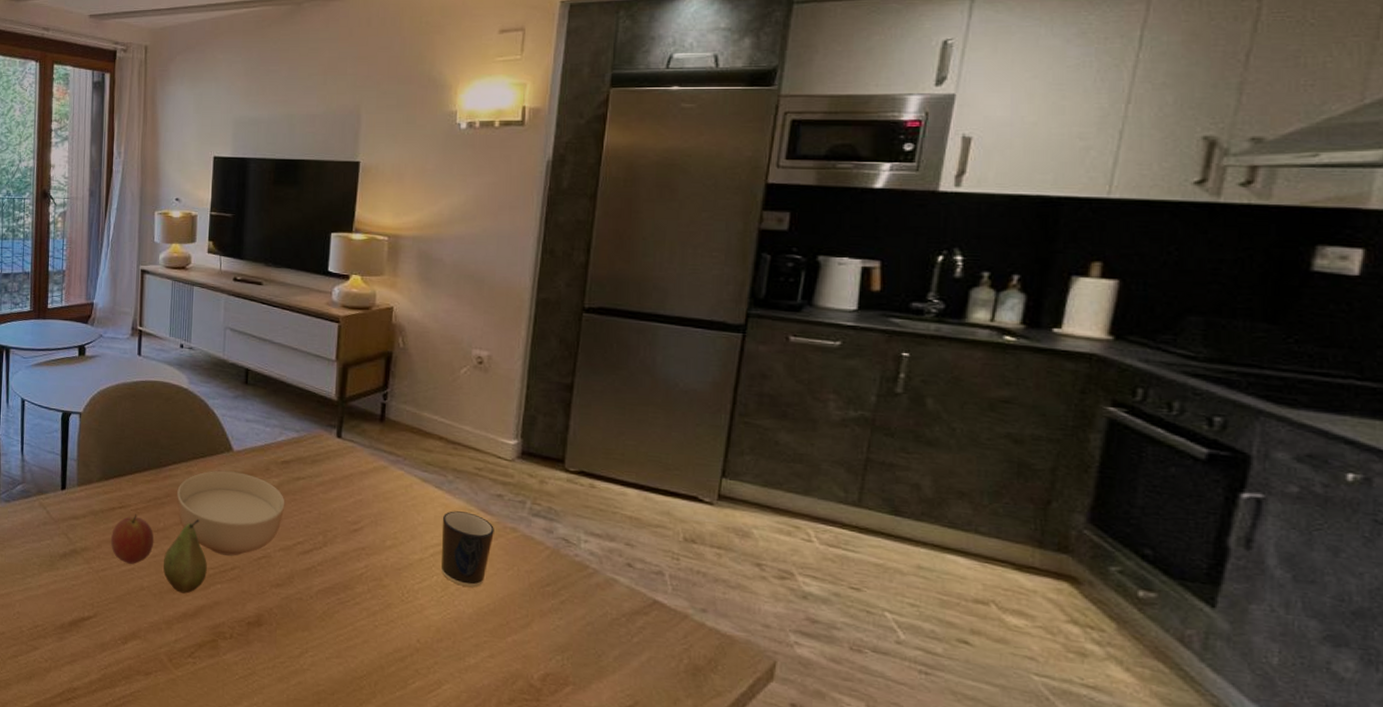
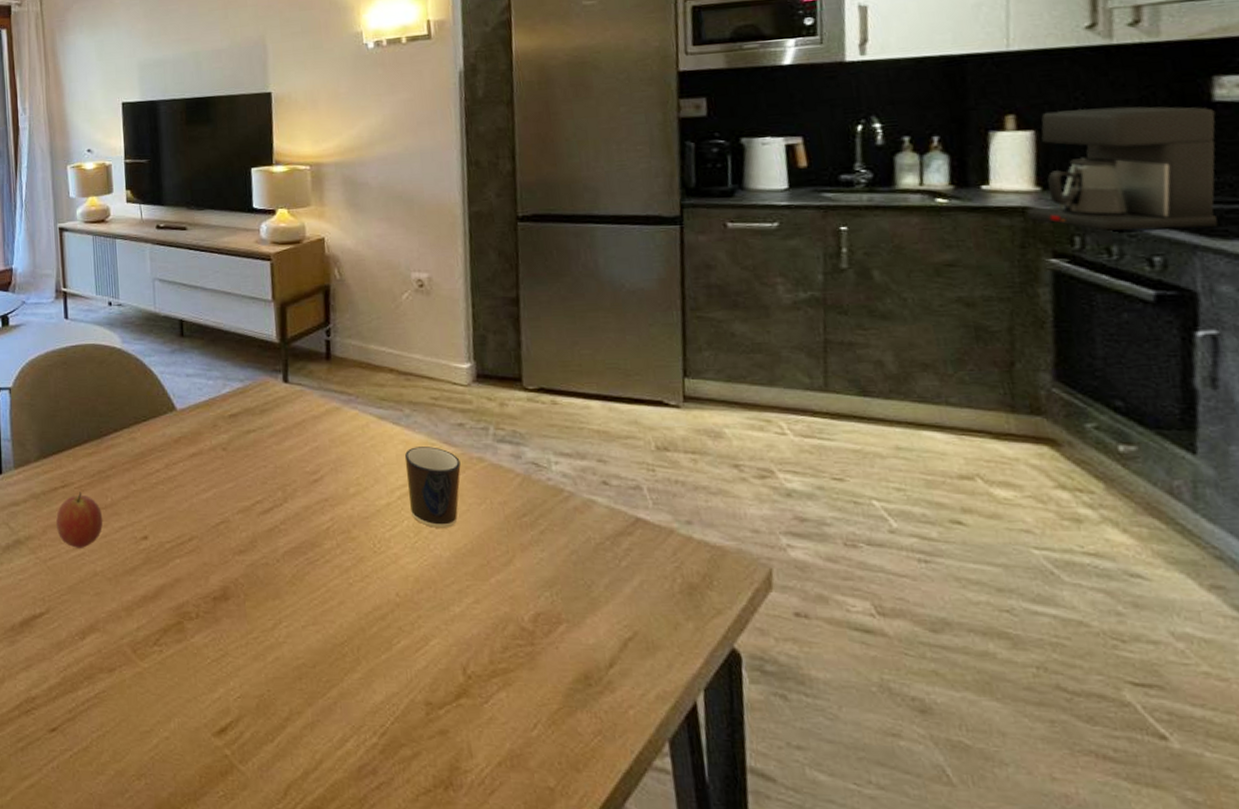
fruit: present [163,519,207,594] -> none [115,490,163,574]
bowl: present [177,470,285,556] -> none [122,432,238,526]
coffee maker: none [1093,263,1310,394] -> present [1026,106,1218,232]

